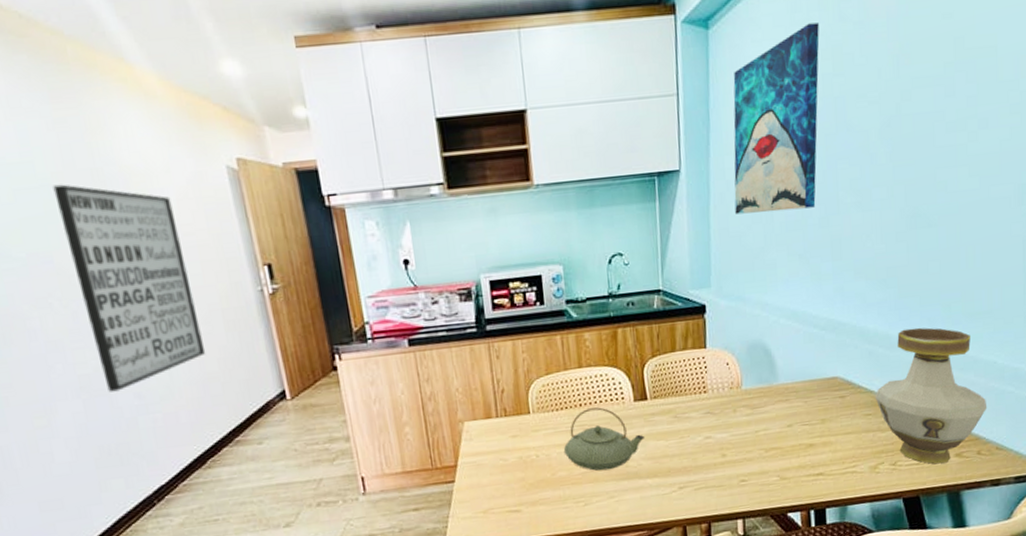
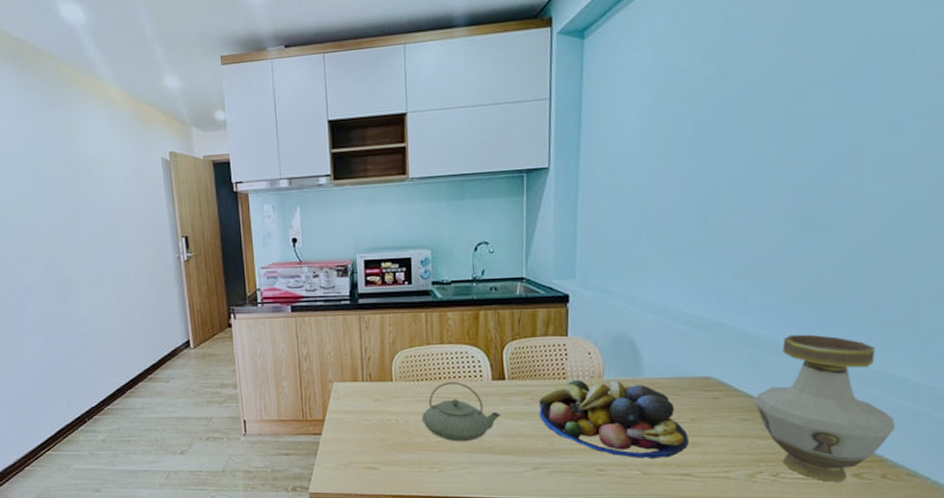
wall art: present [52,184,206,392] -> none [40,169,134,329]
fruit bowl: none [681,388,820,465] -> present [539,379,688,458]
wall art: present [733,23,820,215] -> none [603,29,702,211]

